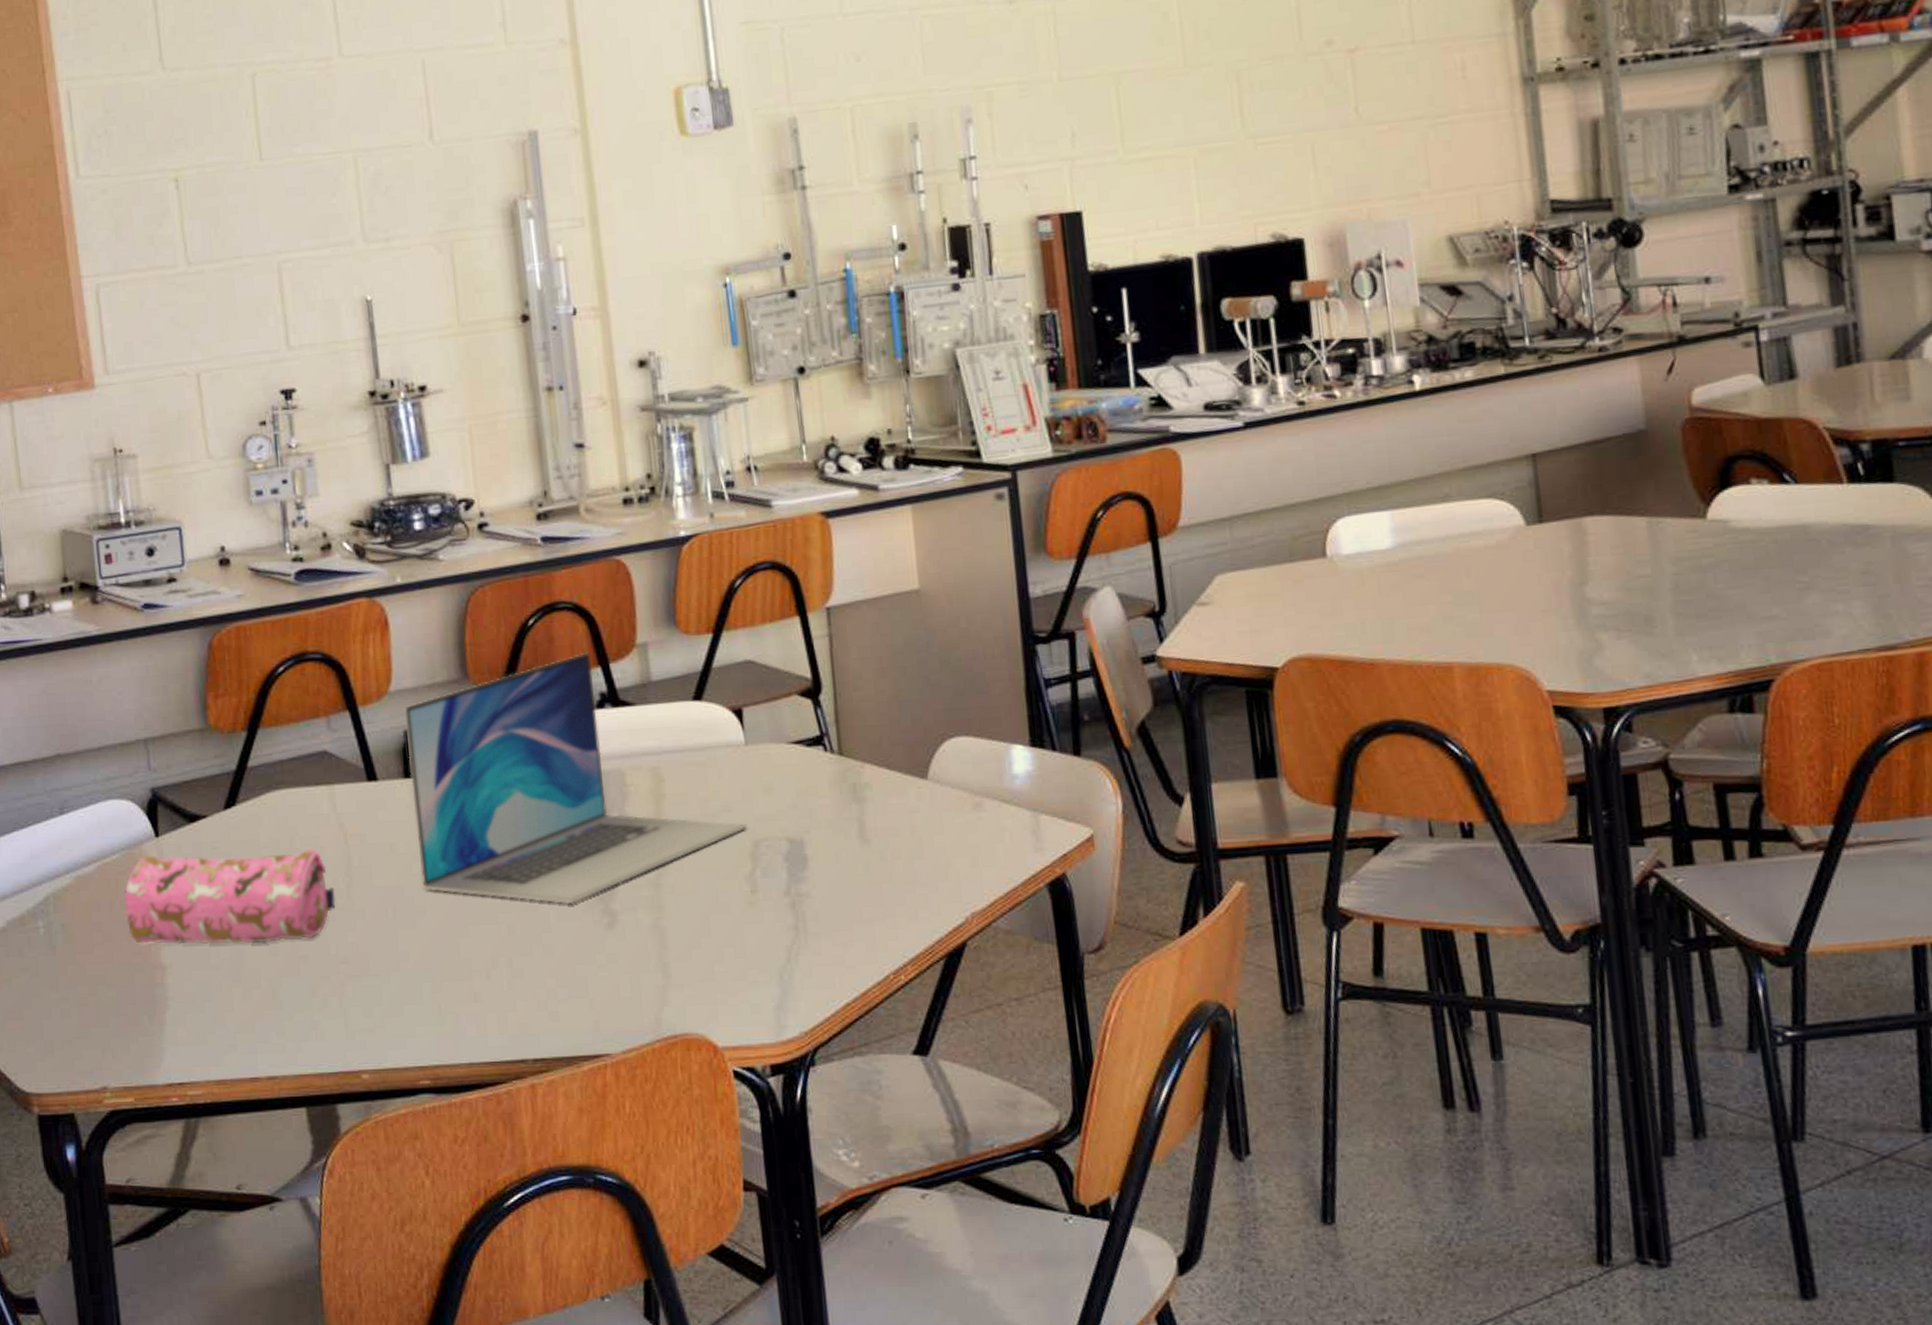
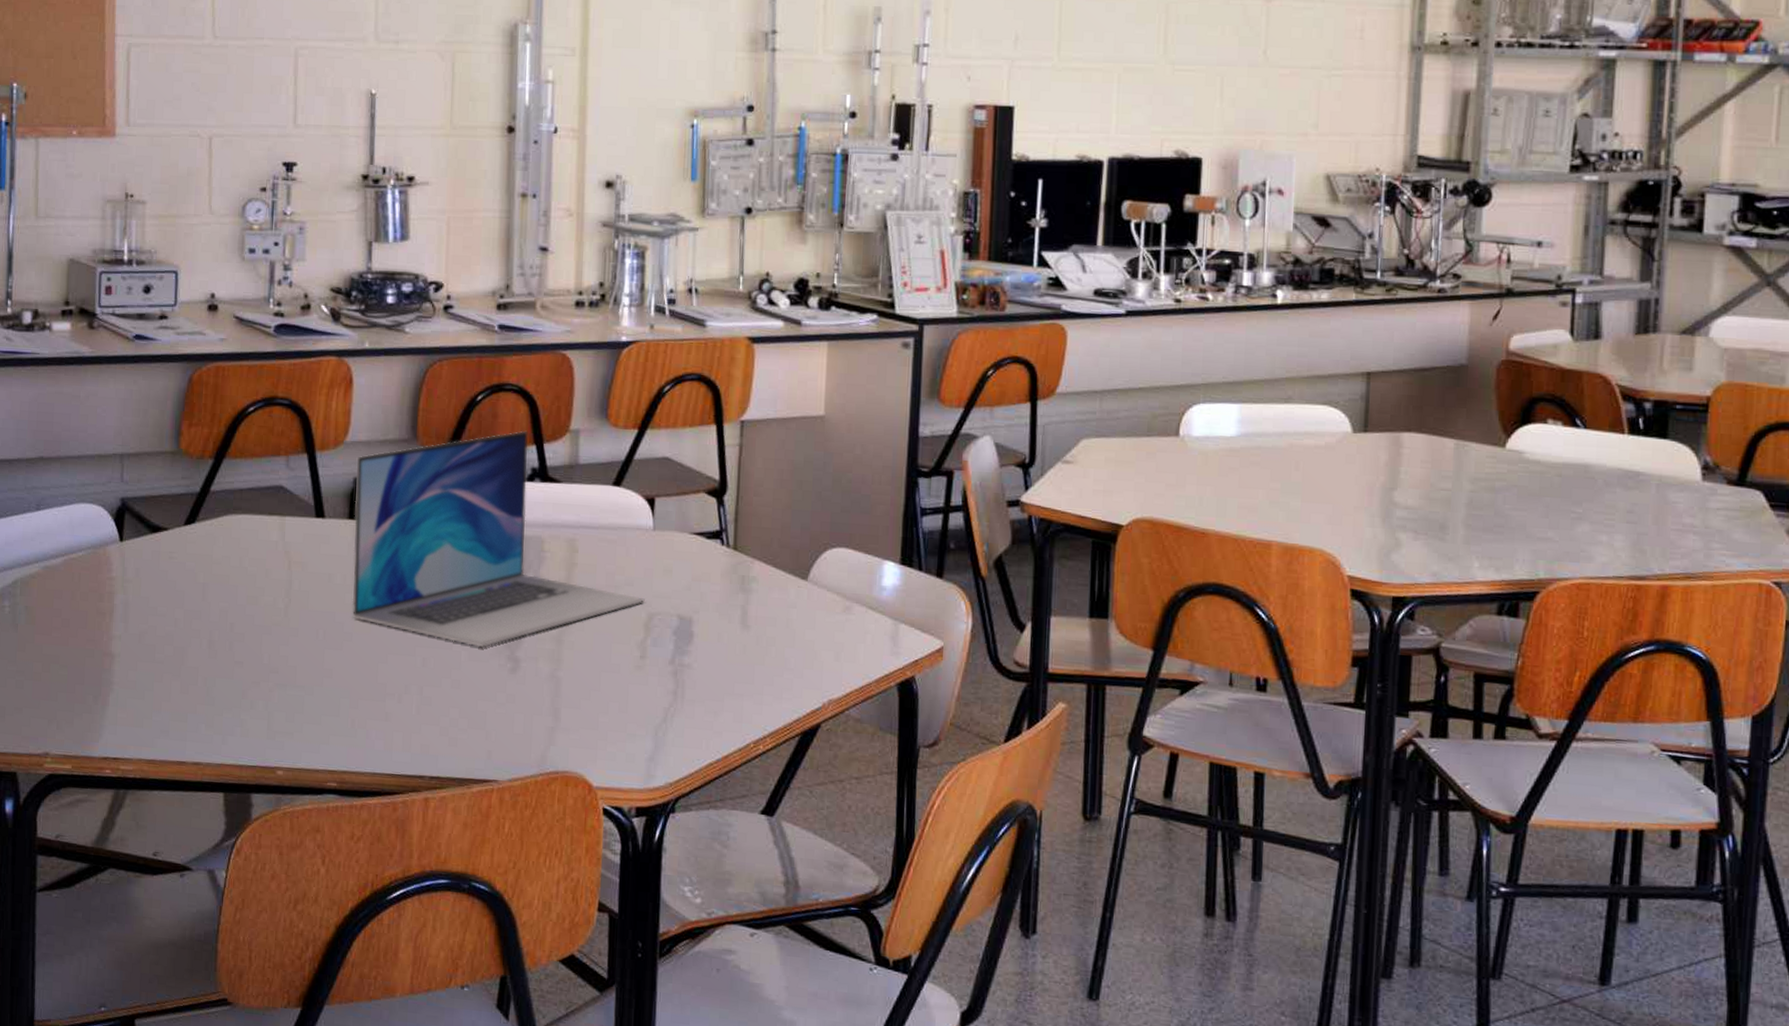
pencil case: present [124,848,336,945] -> none [84,556,274,648]

